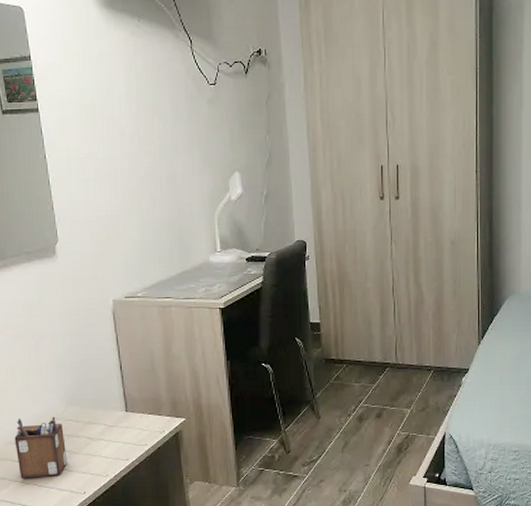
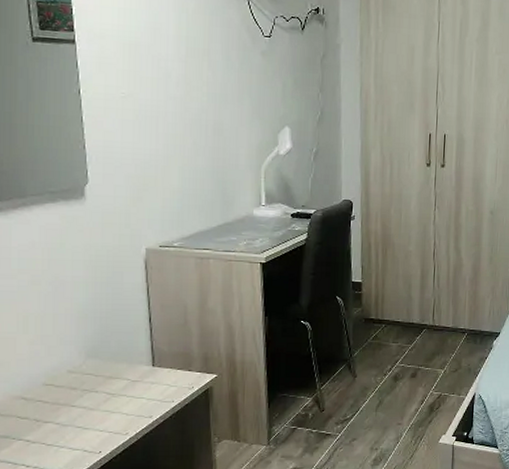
desk organizer: present [14,416,68,478] -> none [22,370,83,437]

